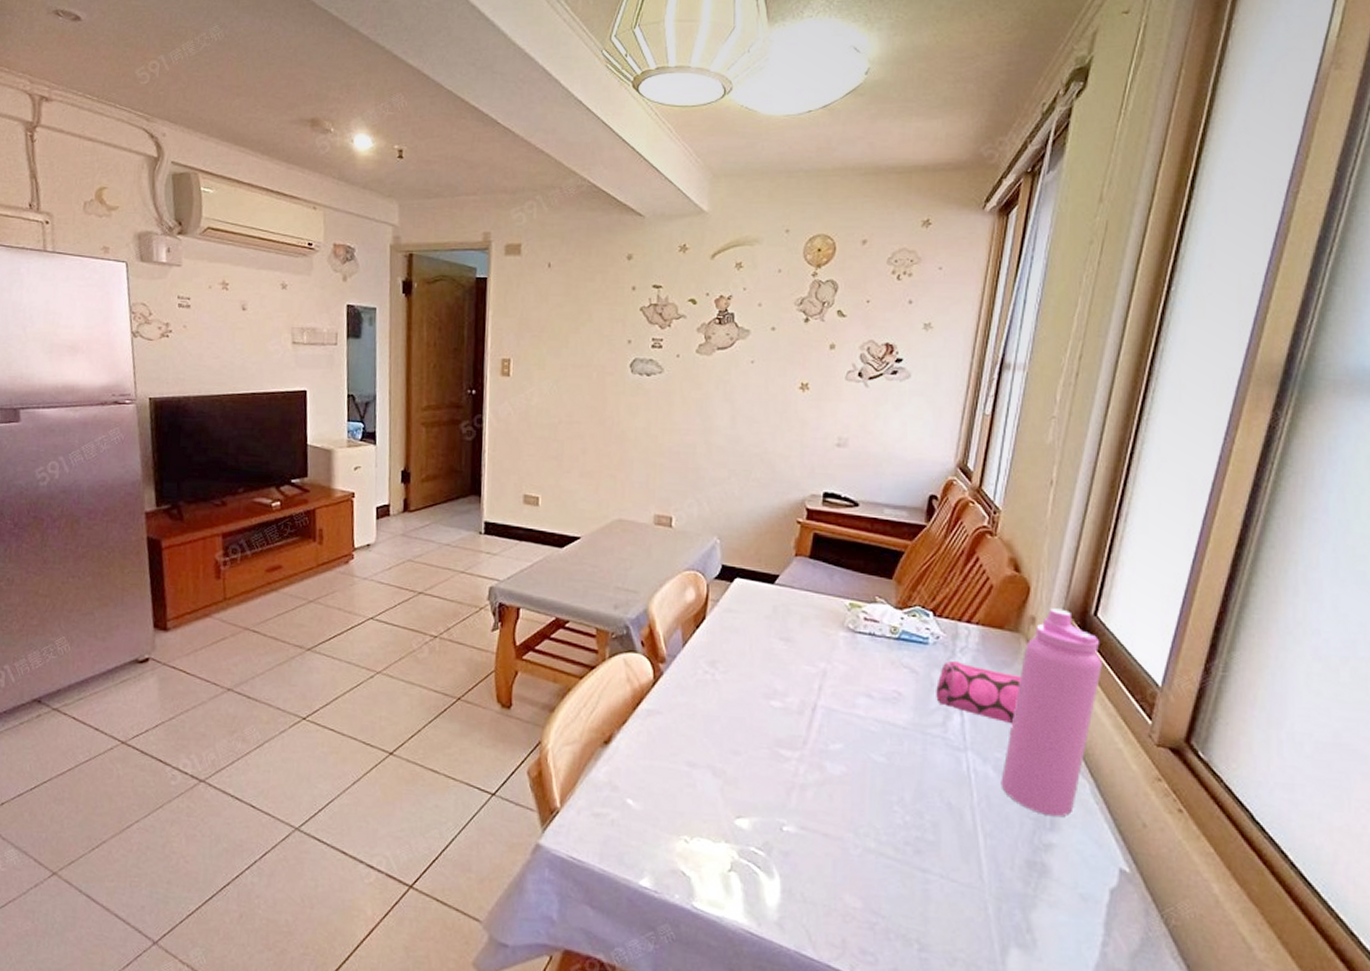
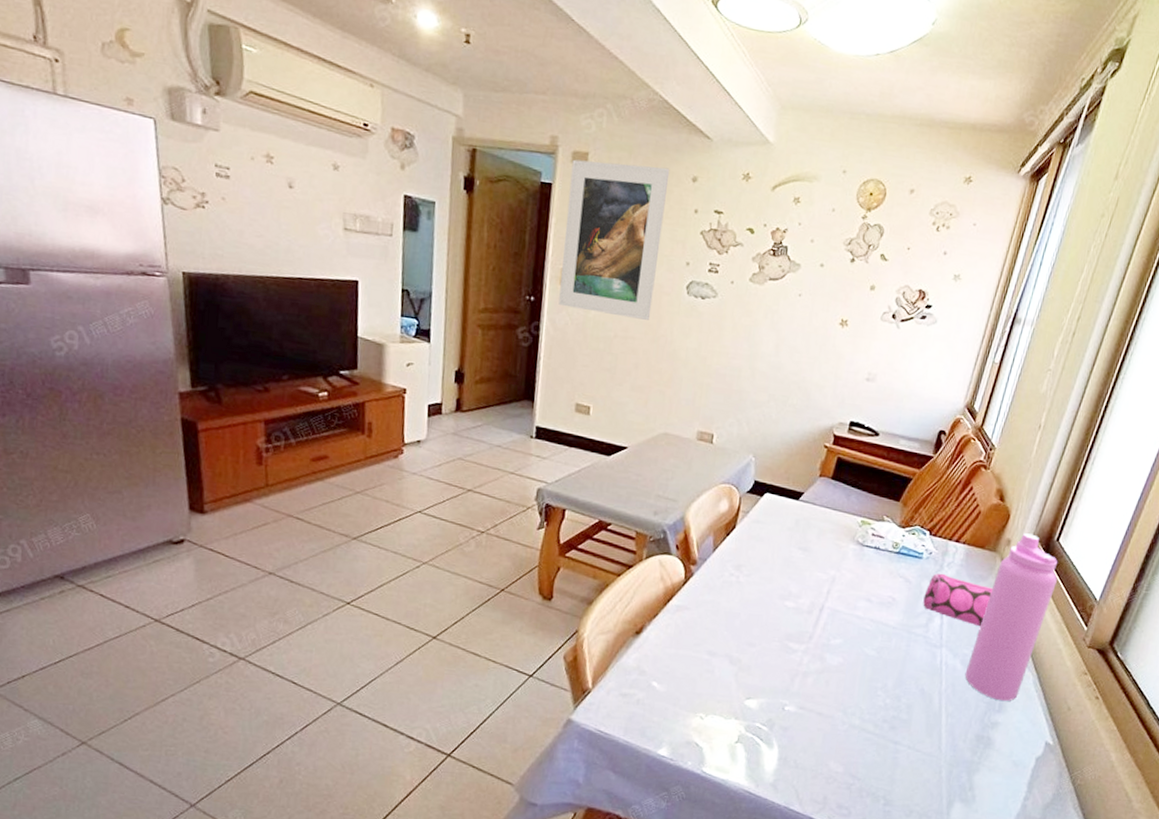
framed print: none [500,249,604,403] -> present [558,159,670,320]

